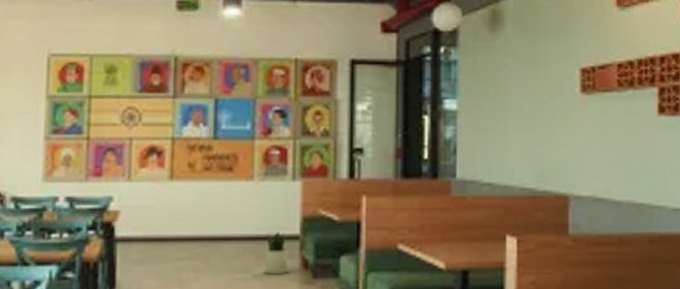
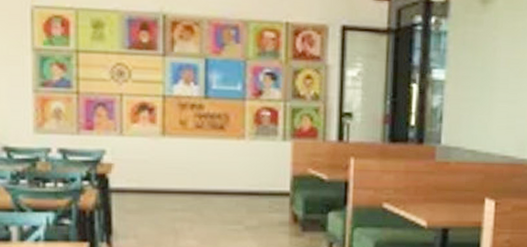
planter: present [263,232,289,275] -> none [254,188,280,227]

